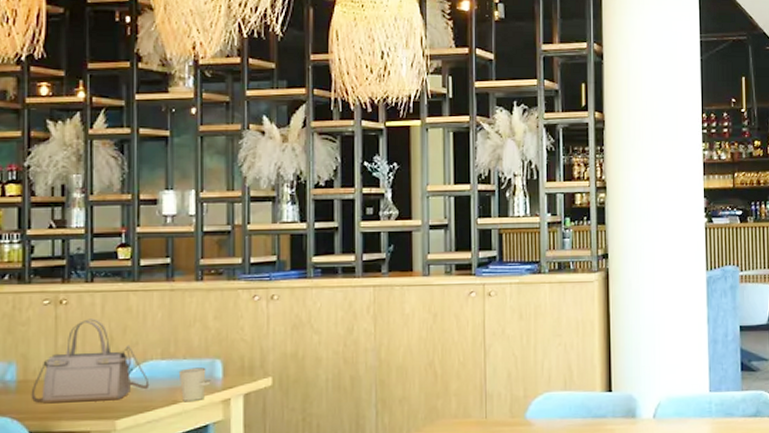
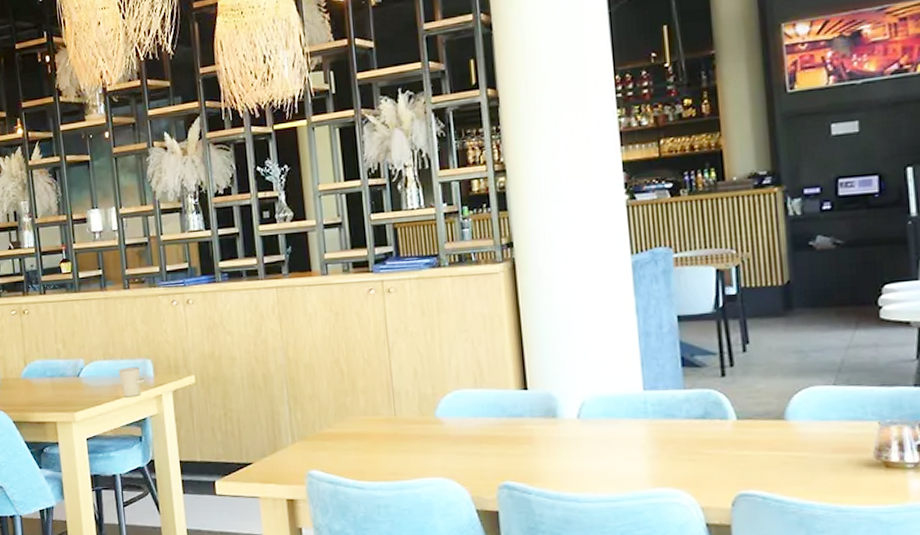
handbag: present [31,319,150,404] -> none [11,325,97,398]

